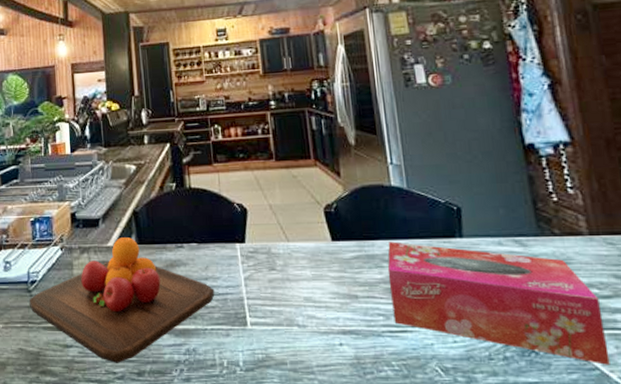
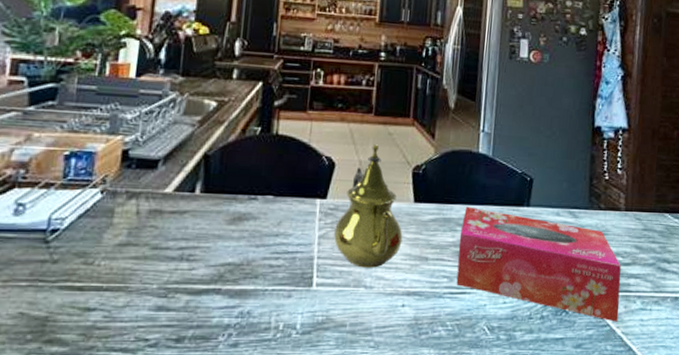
chopping board: present [30,237,215,363] -> none [44,183,284,329]
teapot: none [258,188,328,307] -> present [334,144,403,268]

